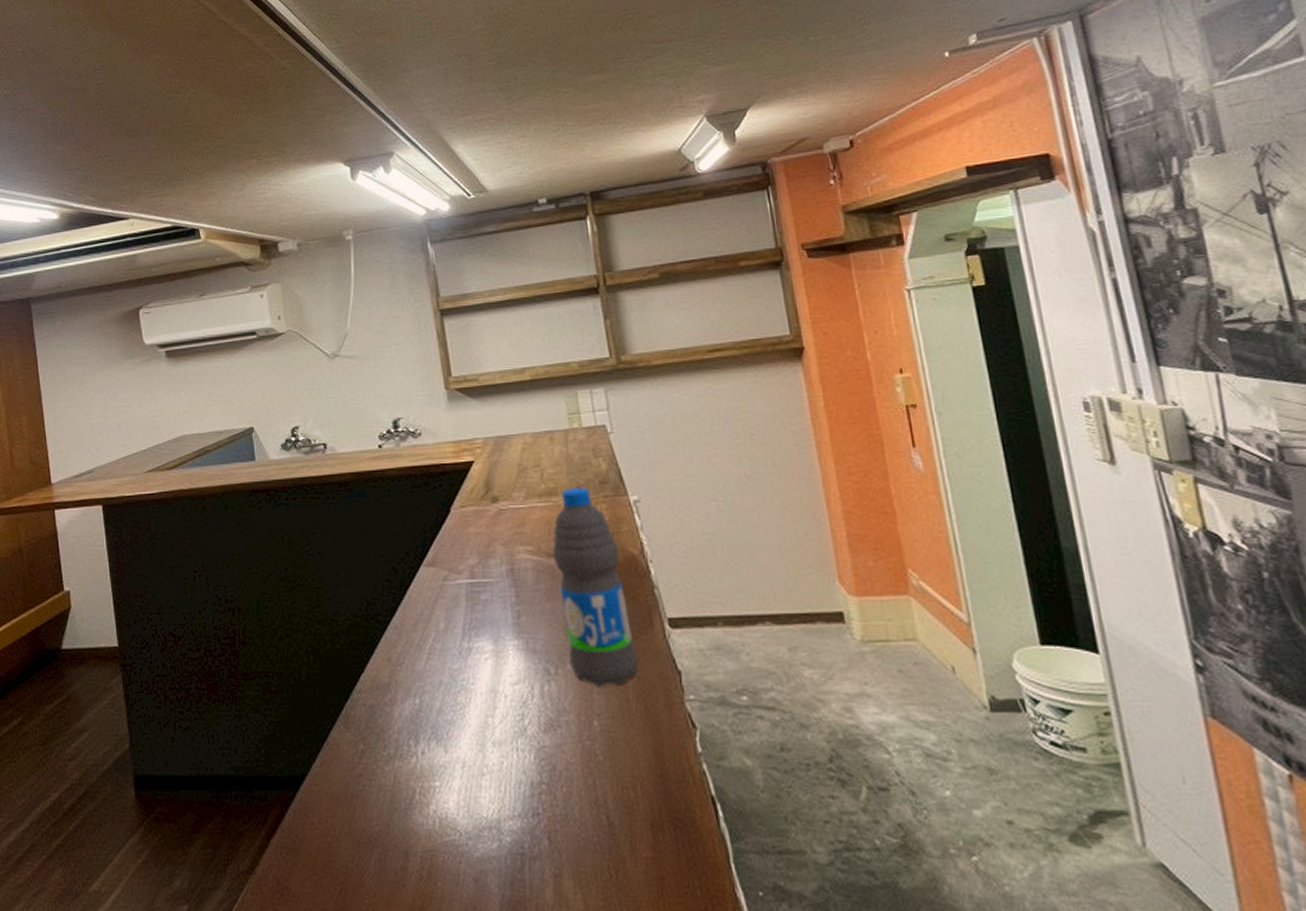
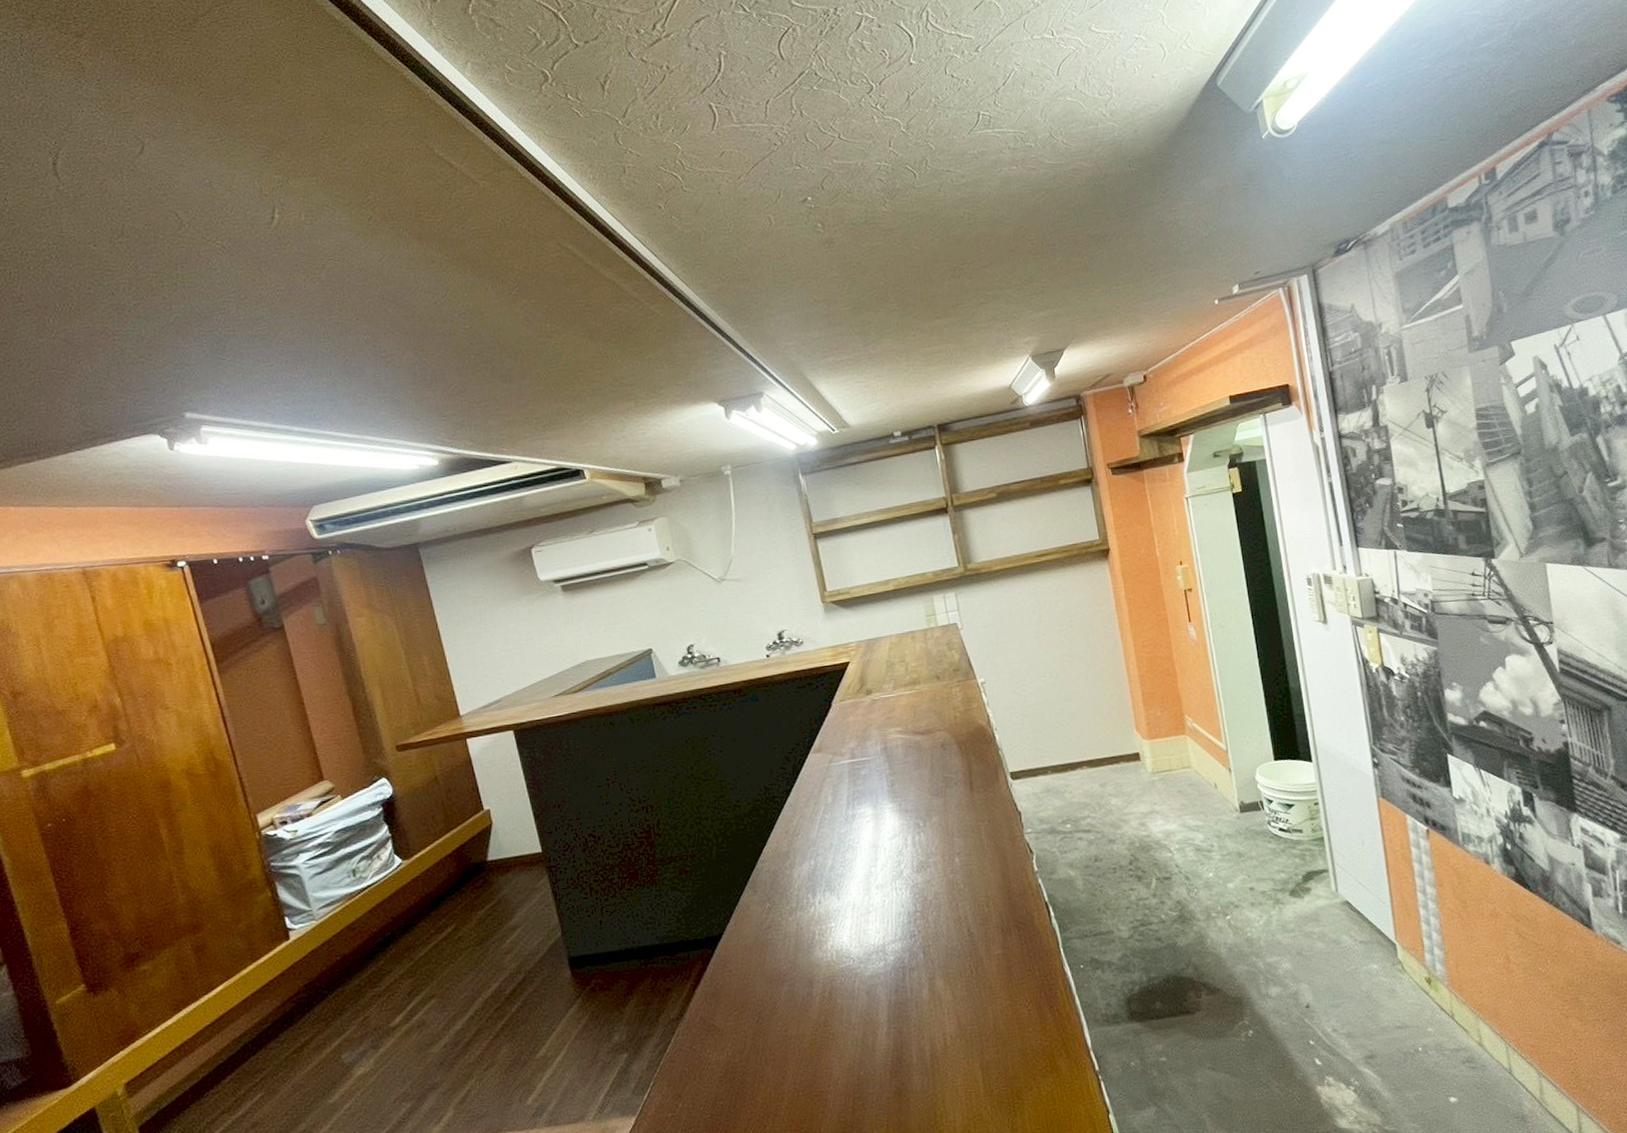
water bottle: present [552,487,639,687] -> none [917,675,989,832]

